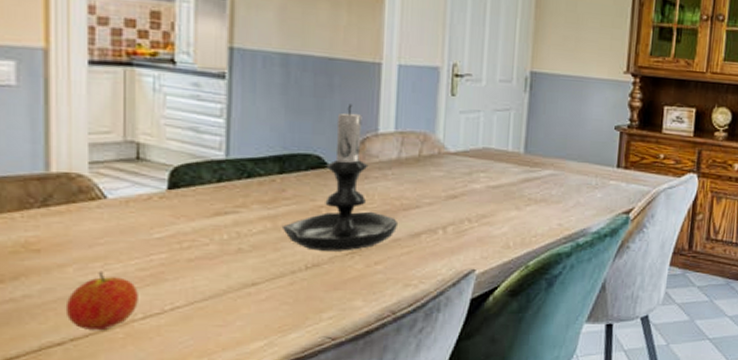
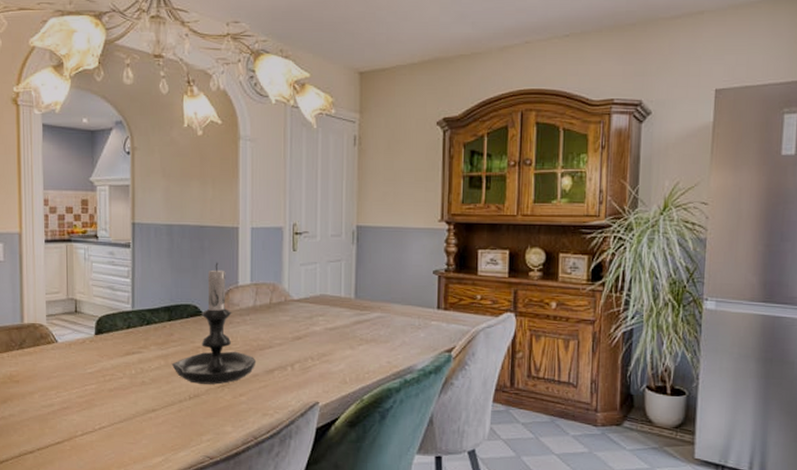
fruit: present [65,271,138,331] -> none [34,397,78,444]

